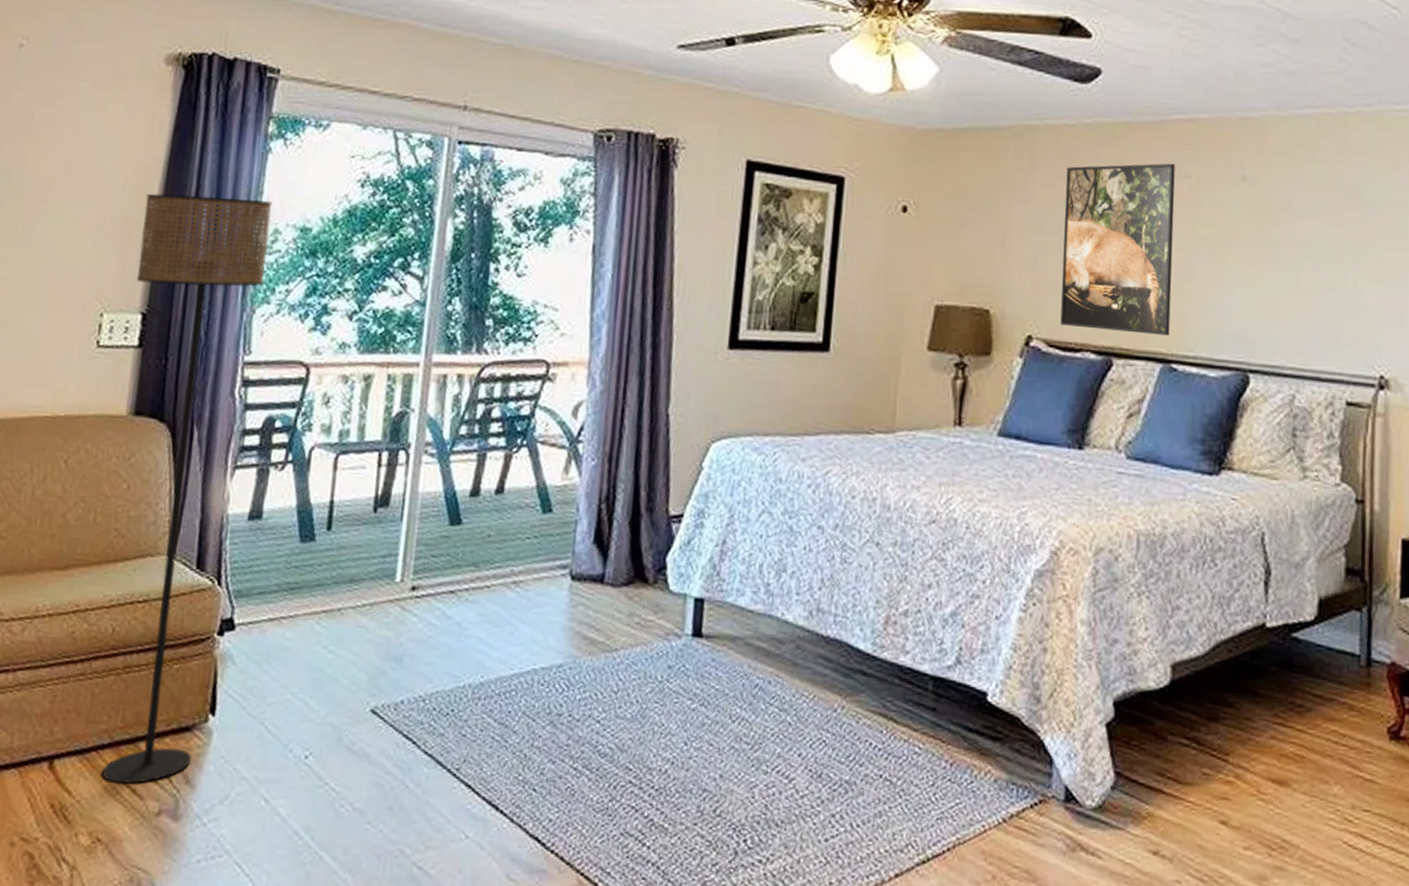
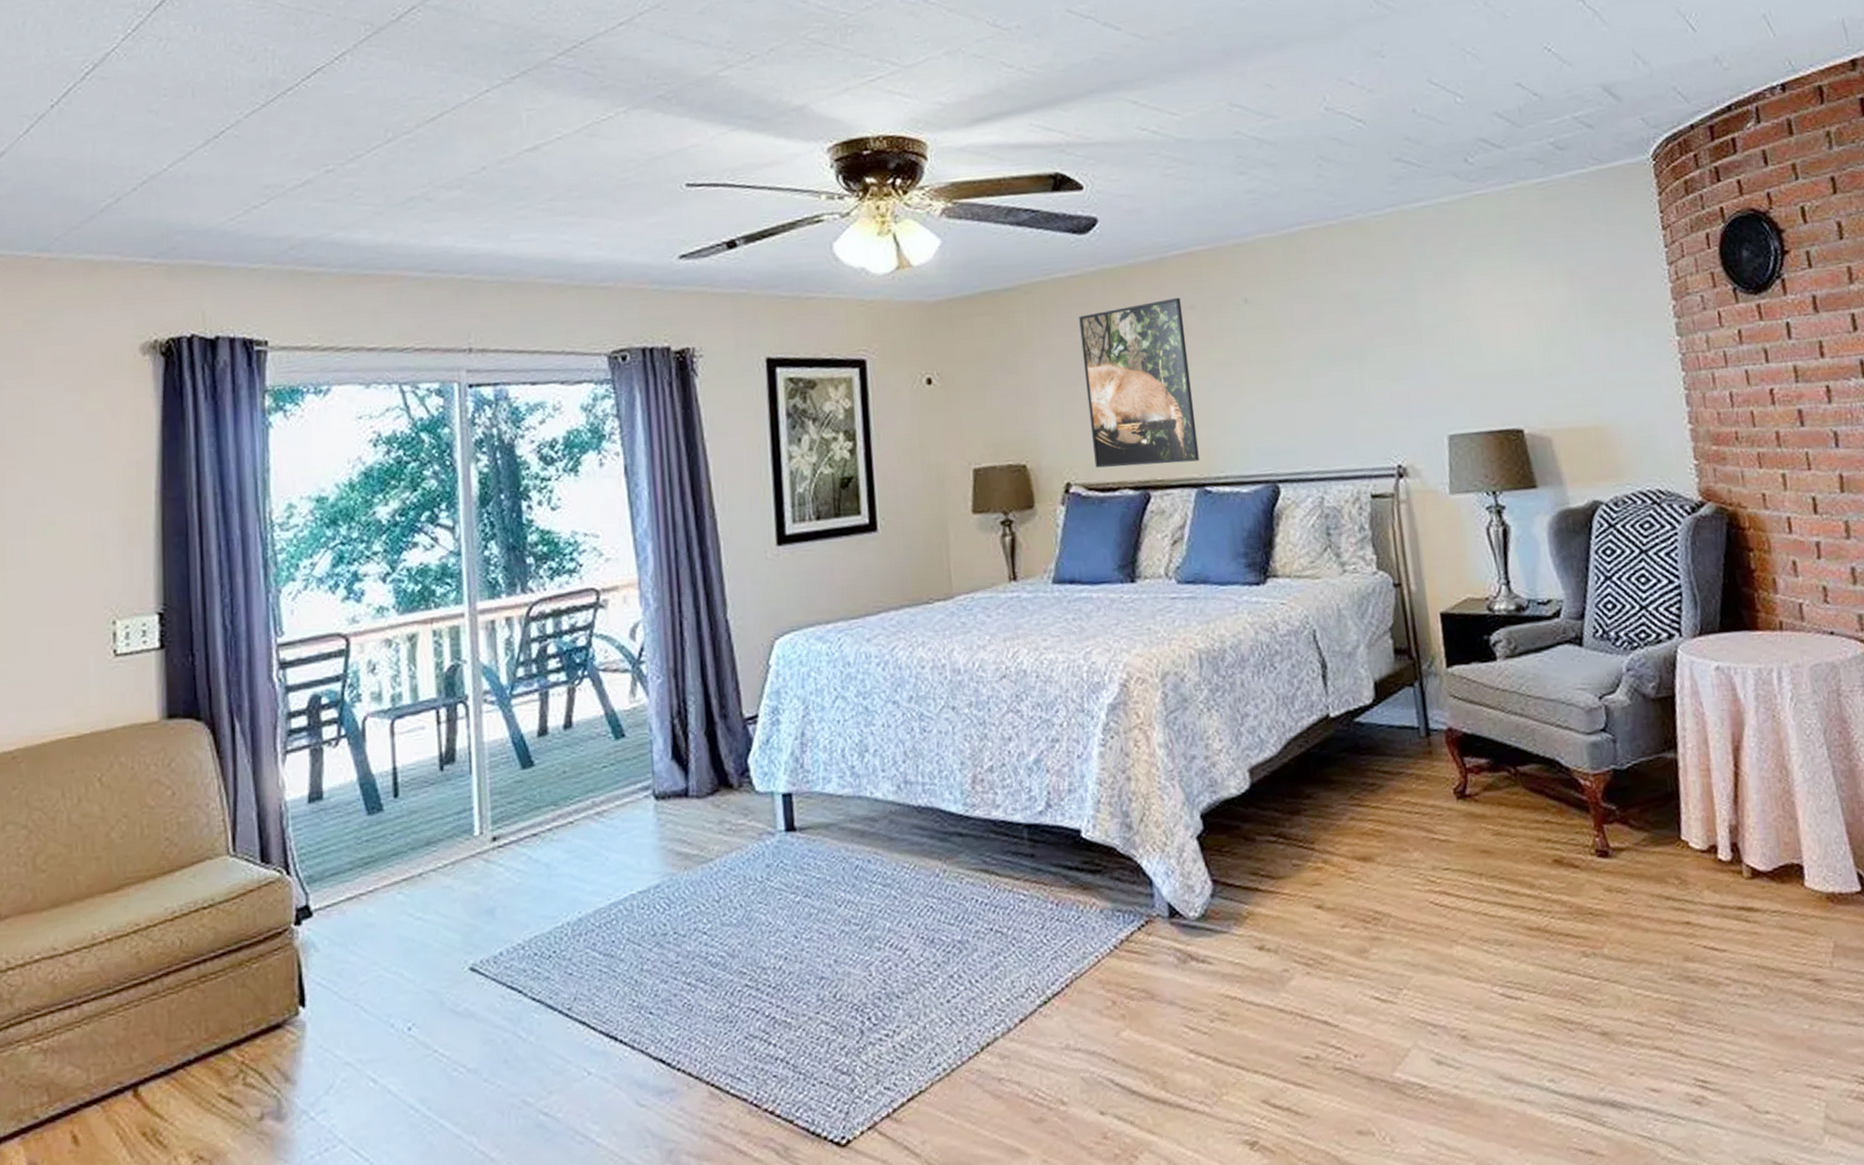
floor lamp: present [102,193,273,785] -> none [143,476,287,1097]

